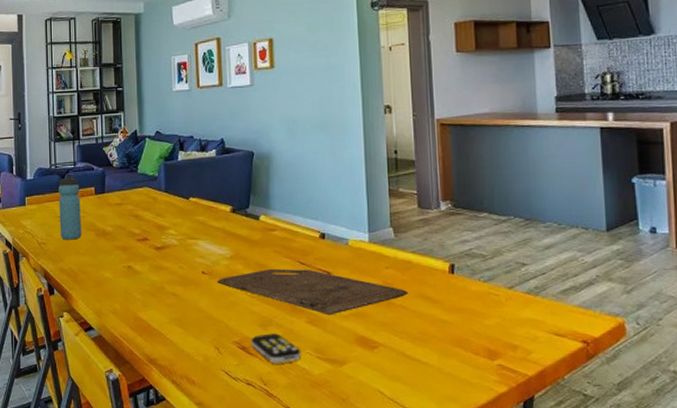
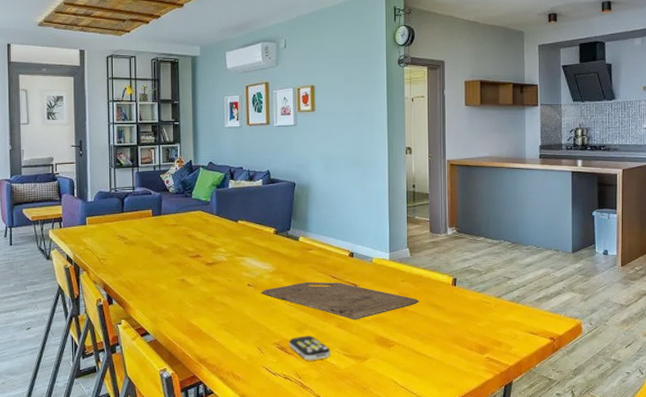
water bottle: present [58,173,82,240] -> none [118,197,139,256]

